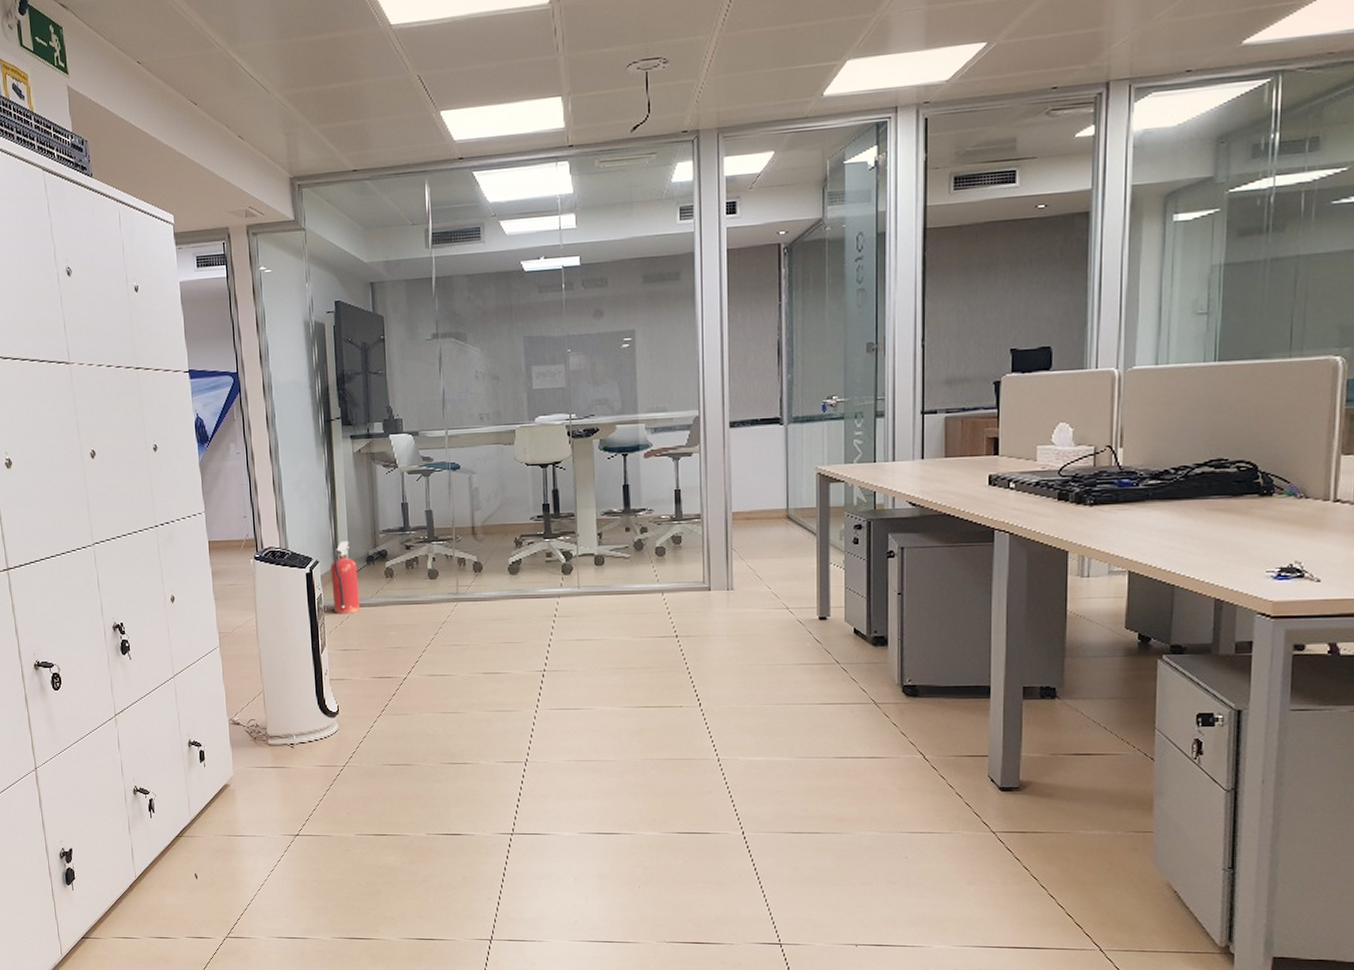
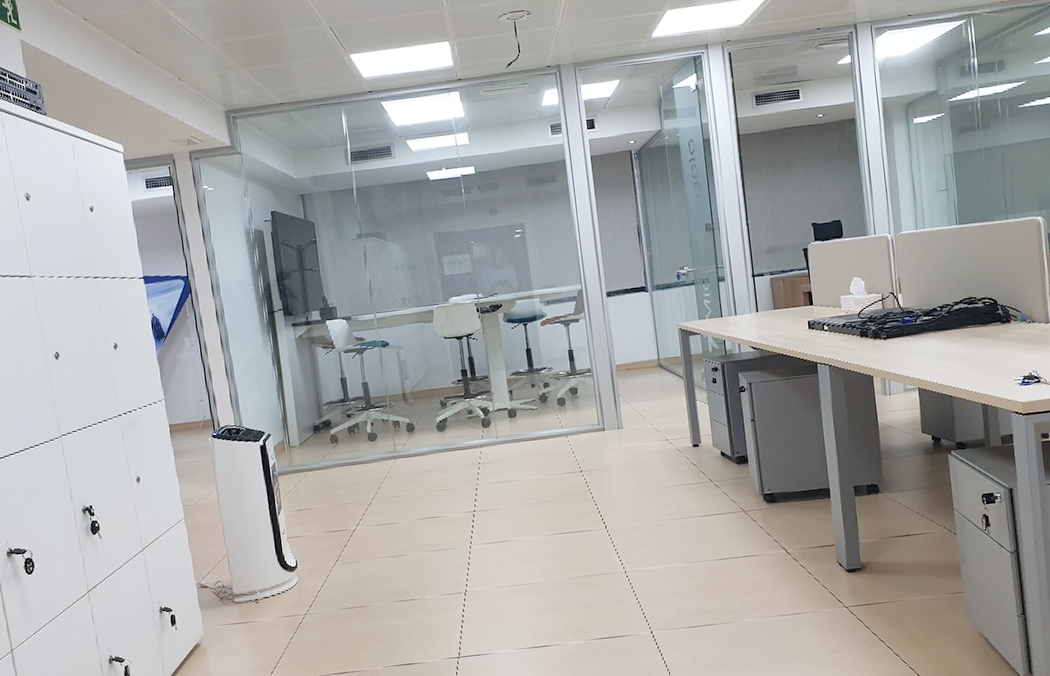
fire extinguisher: present [330,541,360,615] -> none [281,414,310,479]

